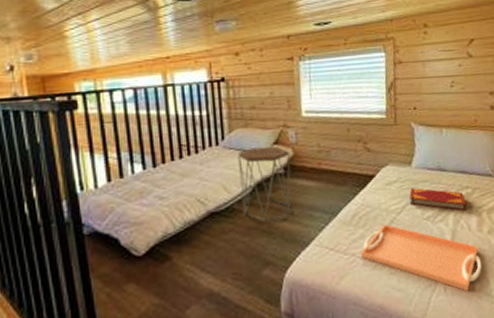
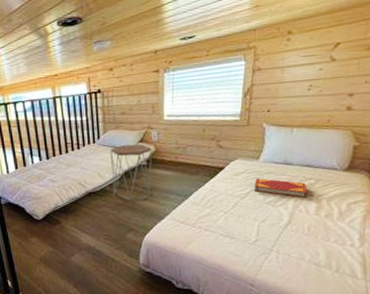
serving tray: present [361,224,483,292] -> none [207,206,315,261]

